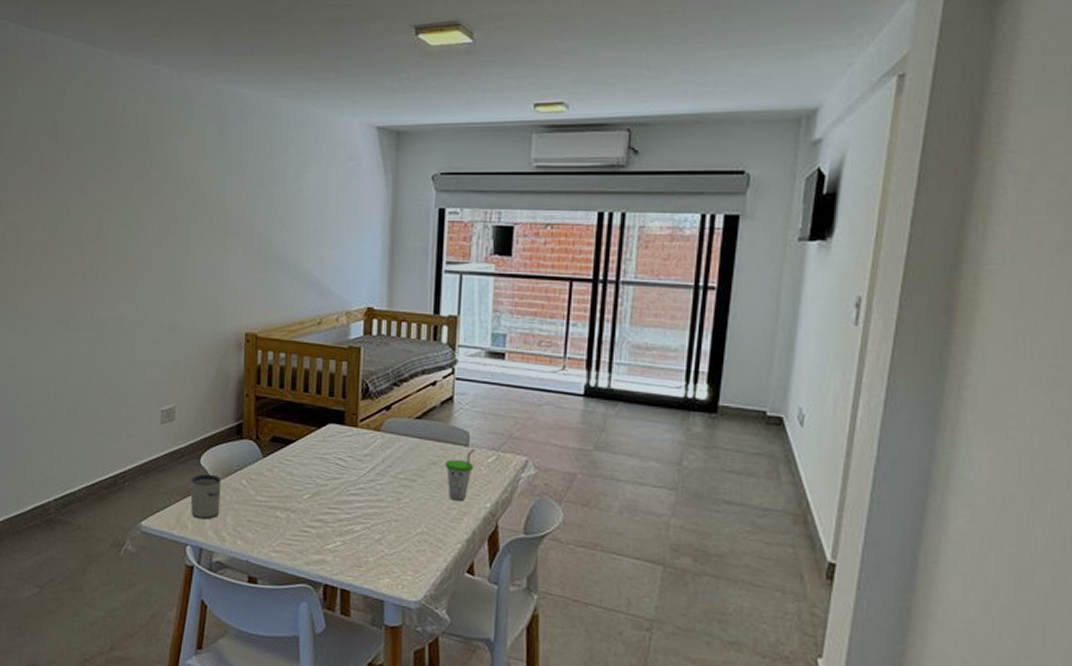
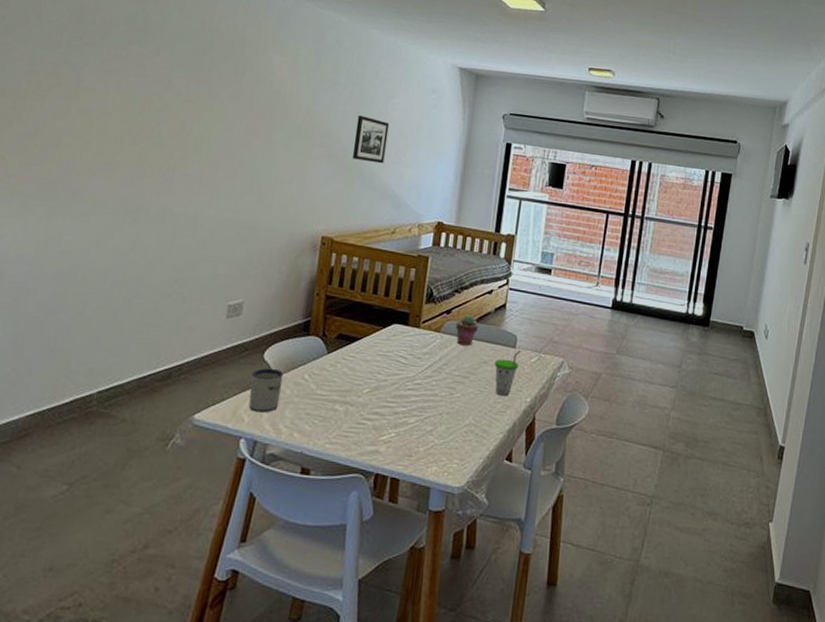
picture frame: none [268,196,305,248] -> present [352,114,390,164]
potted succulent: none [397,411,423,446] -> present [455,315,478,346]

